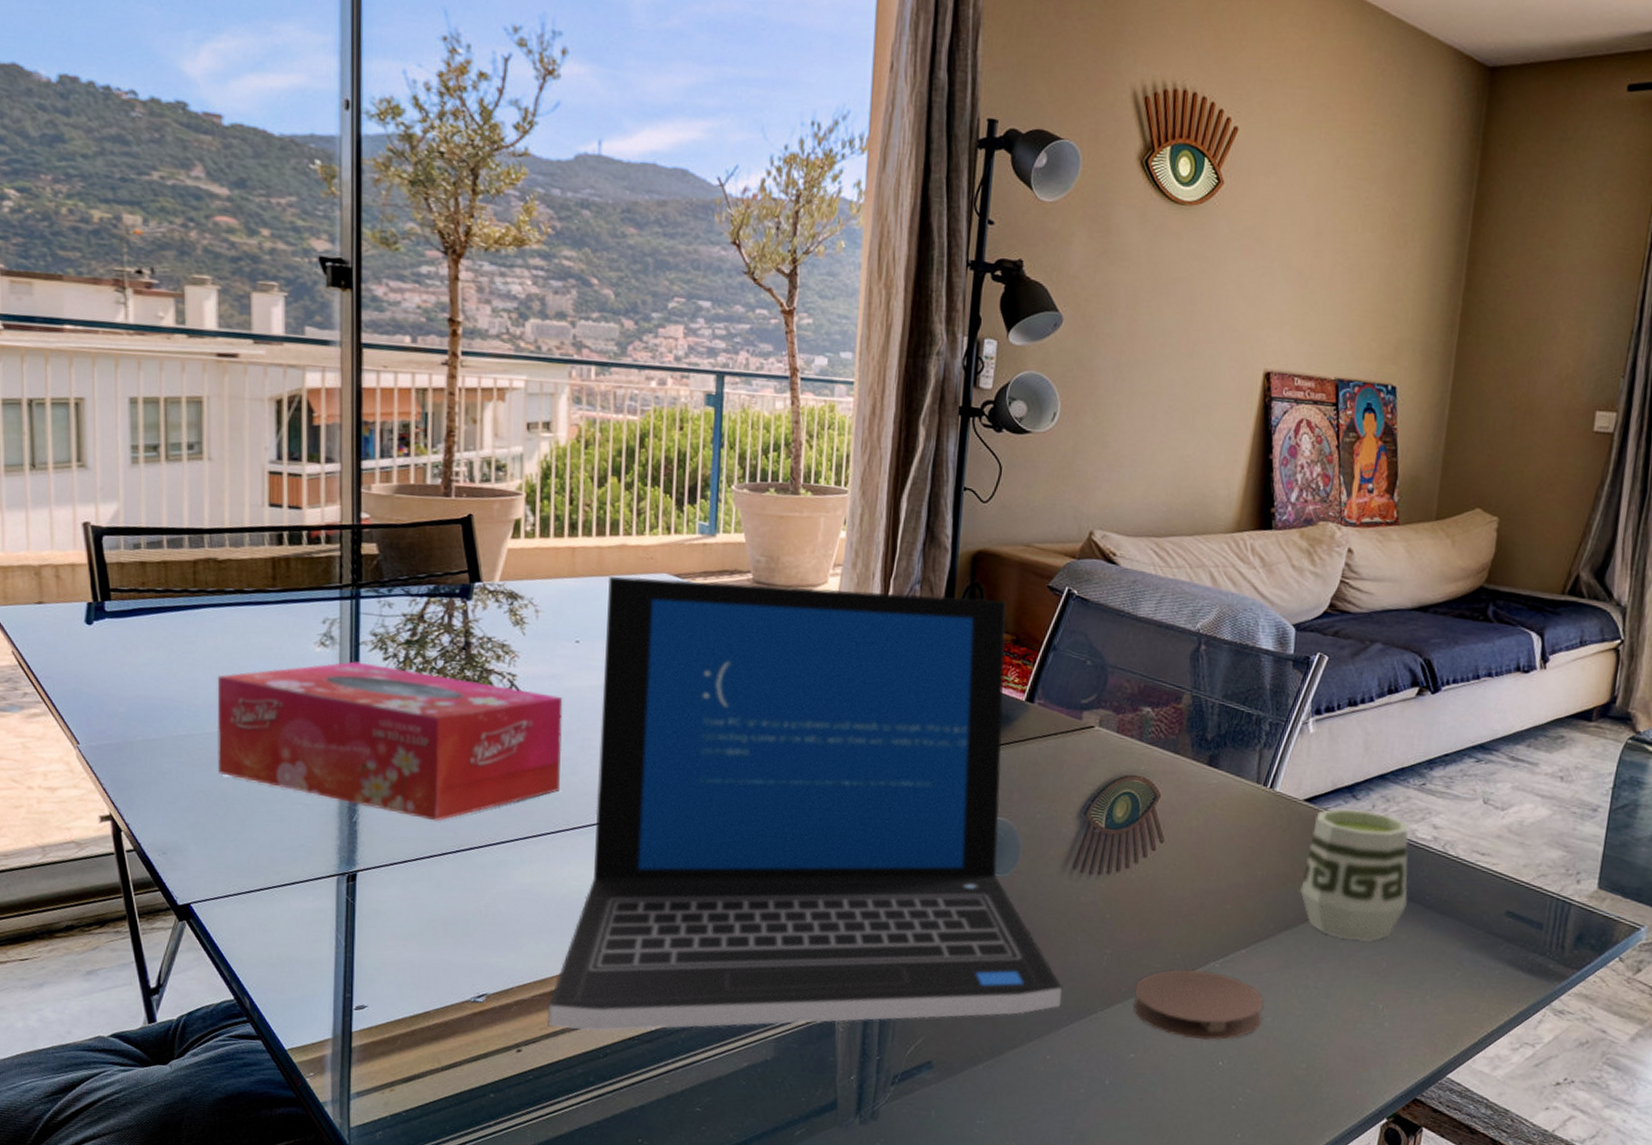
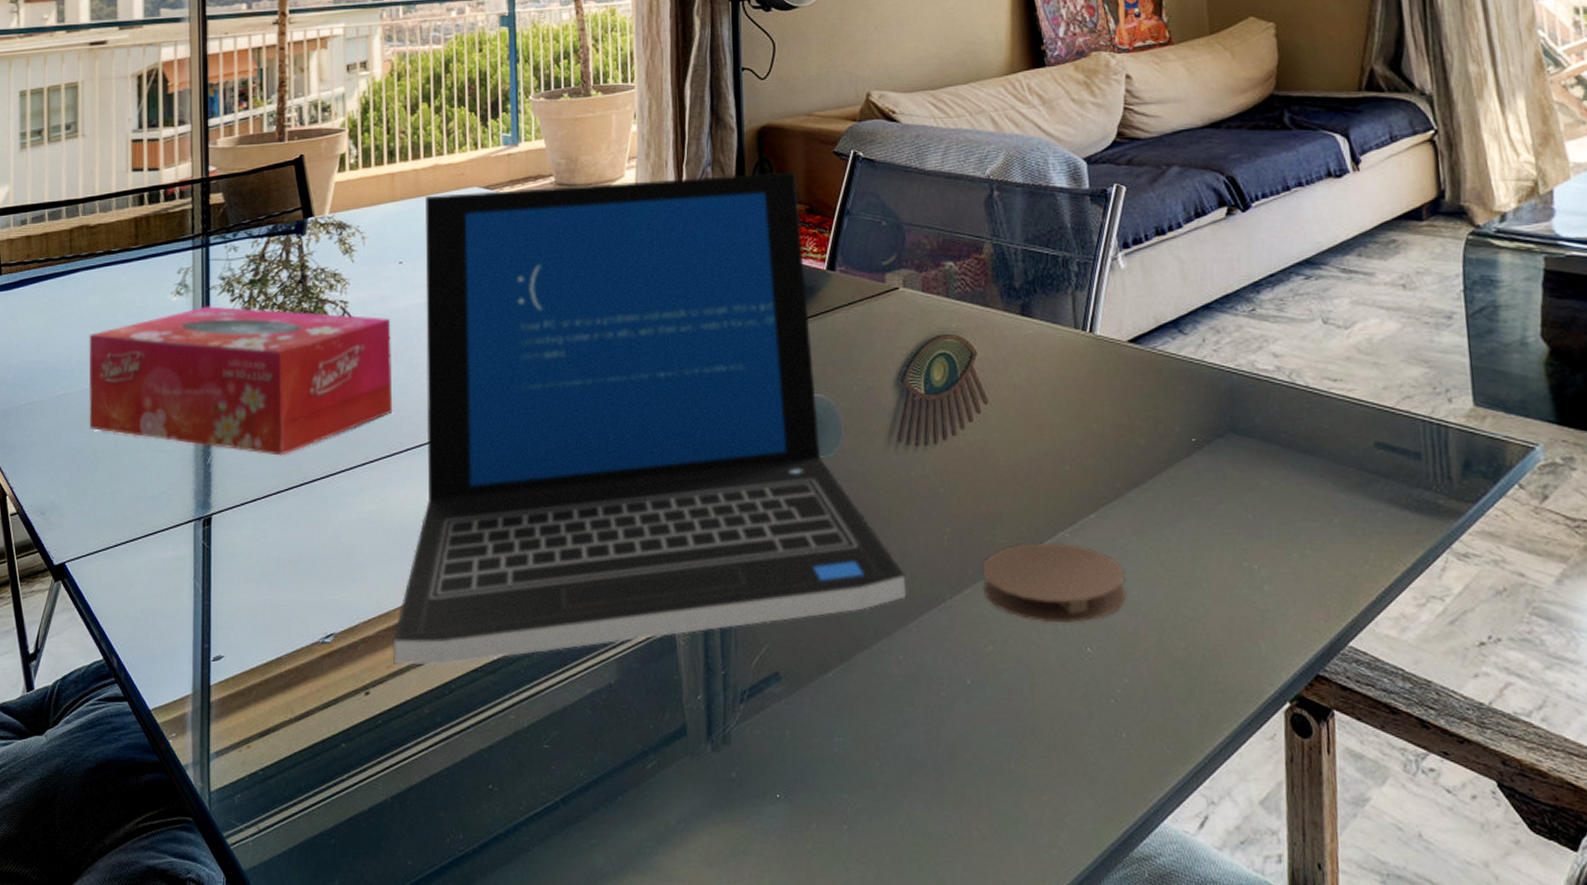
cup: present [1300,808,1409,942] -> none [1142,344,1262,493]

